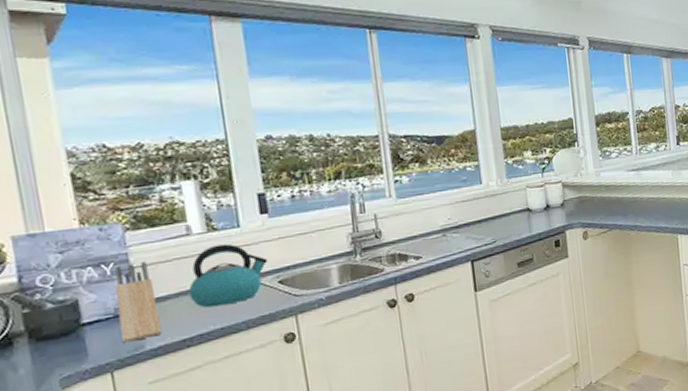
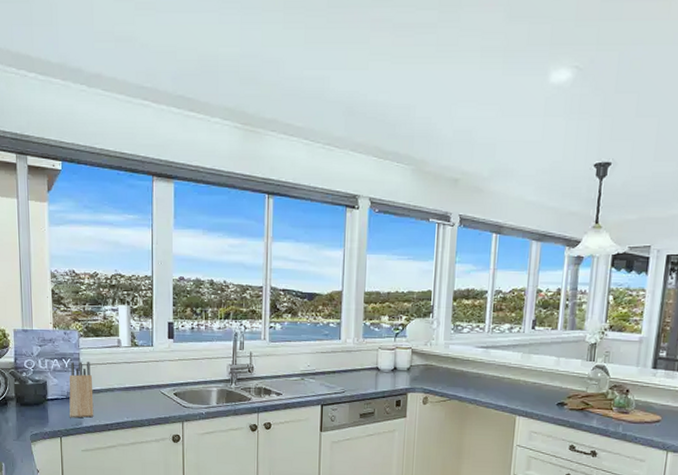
kettle: present [188,243,268,308] -> none [114,357,169,405]

